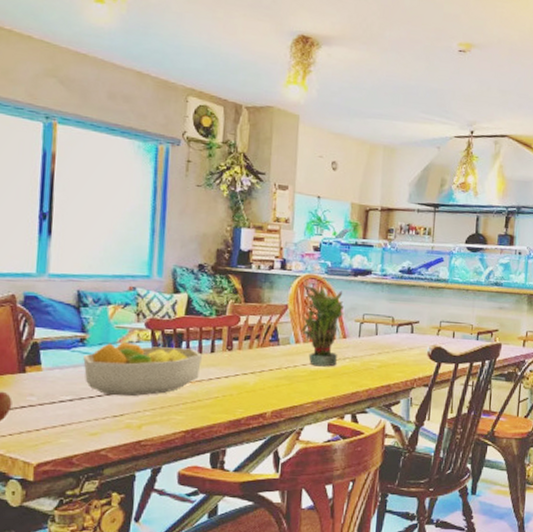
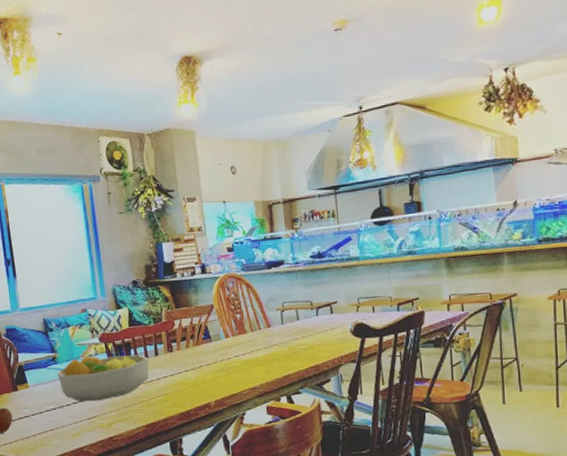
potted plant: present [300,284,344,367] -> none [223,283,265,356]

